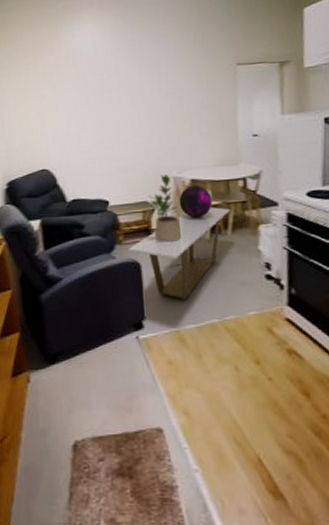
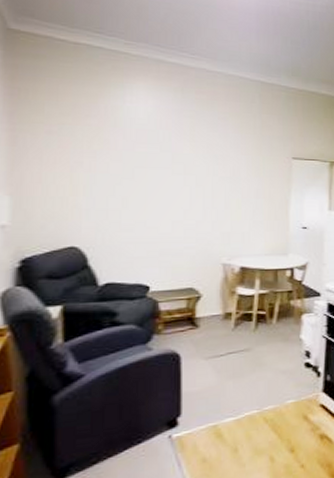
coffee table: present [129,207,230,300] -> none [168,296,277,393]
potted plant: present [148,174,182,242] -> none [194,261,227,331]
decorative sphere: present [179,185,212,219] -> none [227,273,260,307]

